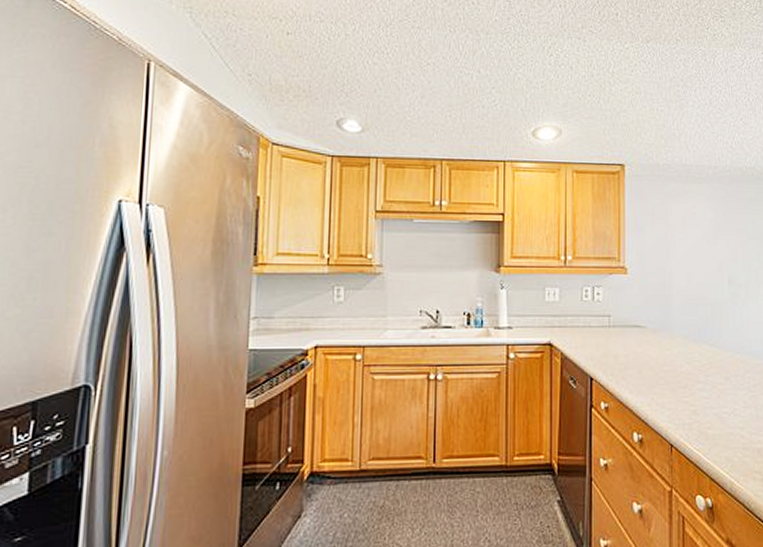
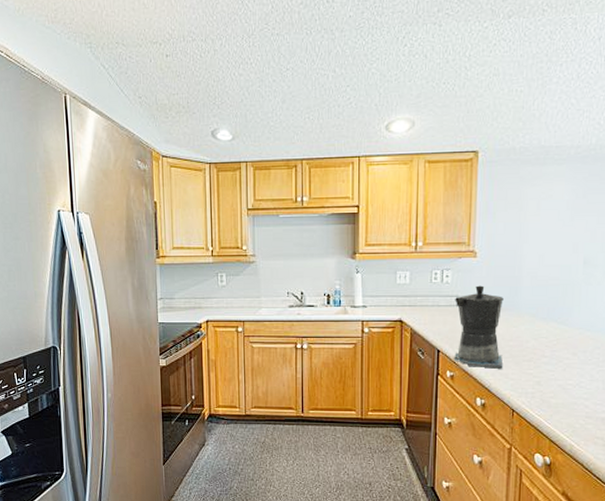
coffee maker: none [607,304,659,398] -> present [453,285,504,369]

